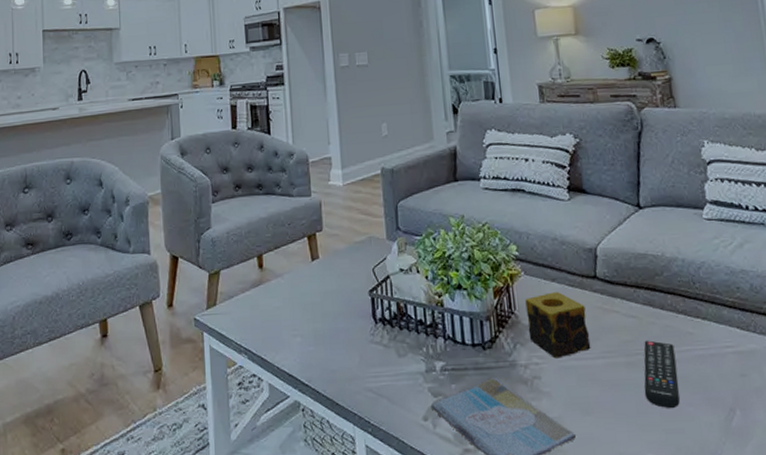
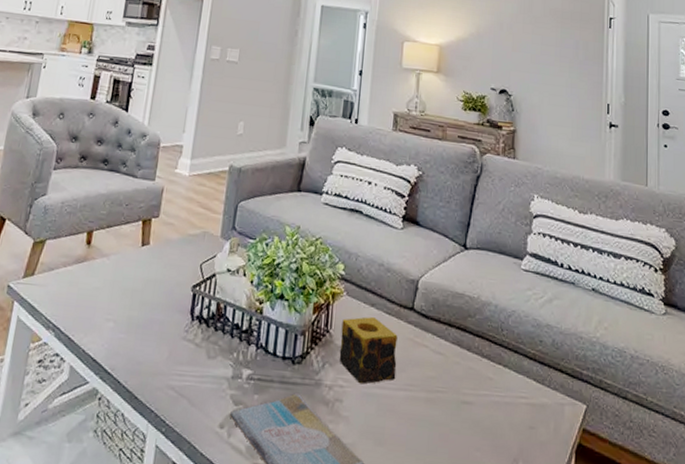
remote control: present [644,340,680,409] -> none [437,379,473,452]

